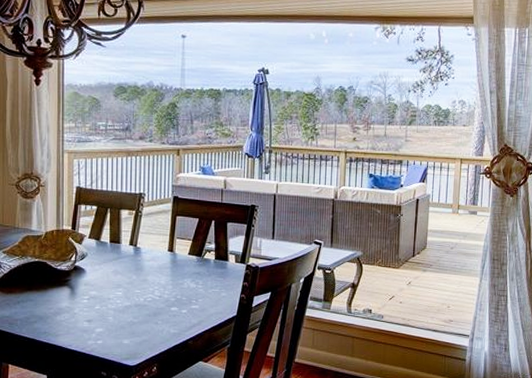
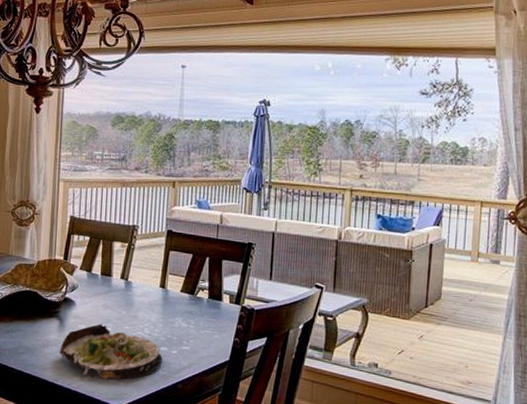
salad plate: none [71,289,173,342] -> present [58,324,162,380]

